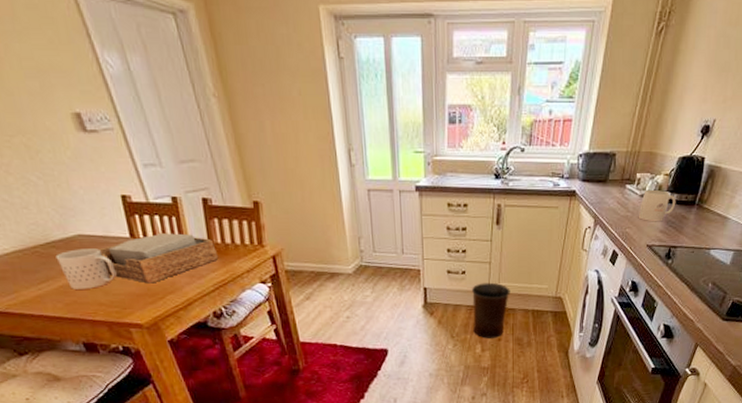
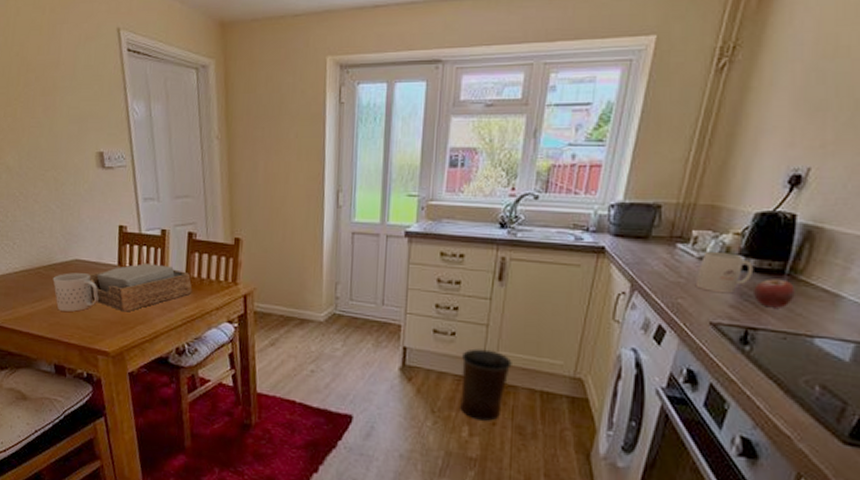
fruit: none [675,208,701,230] -> present [754,278,795,308]

